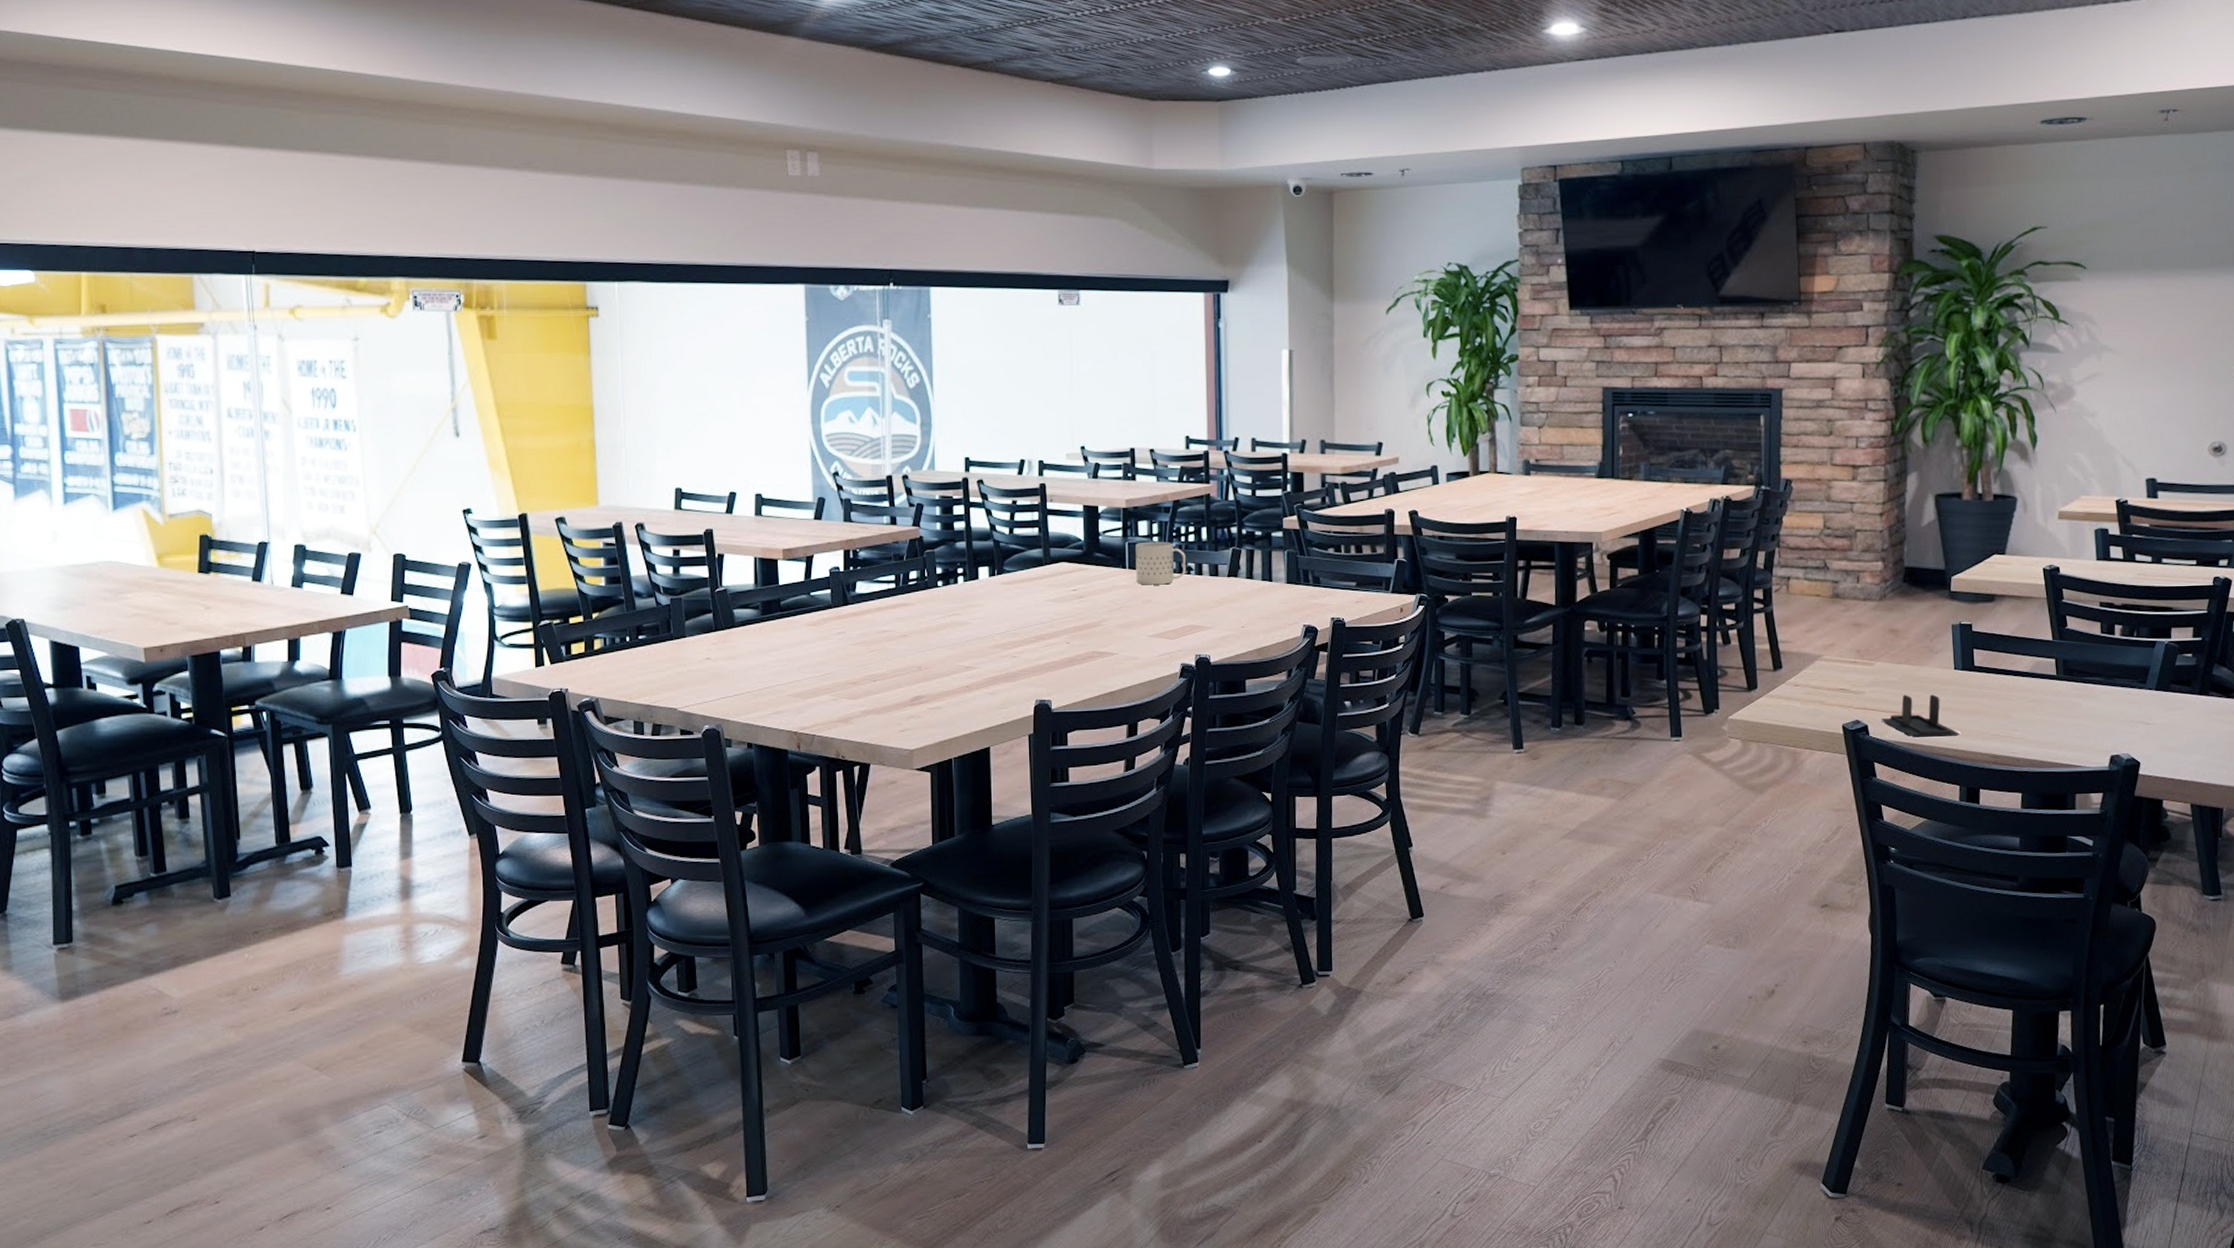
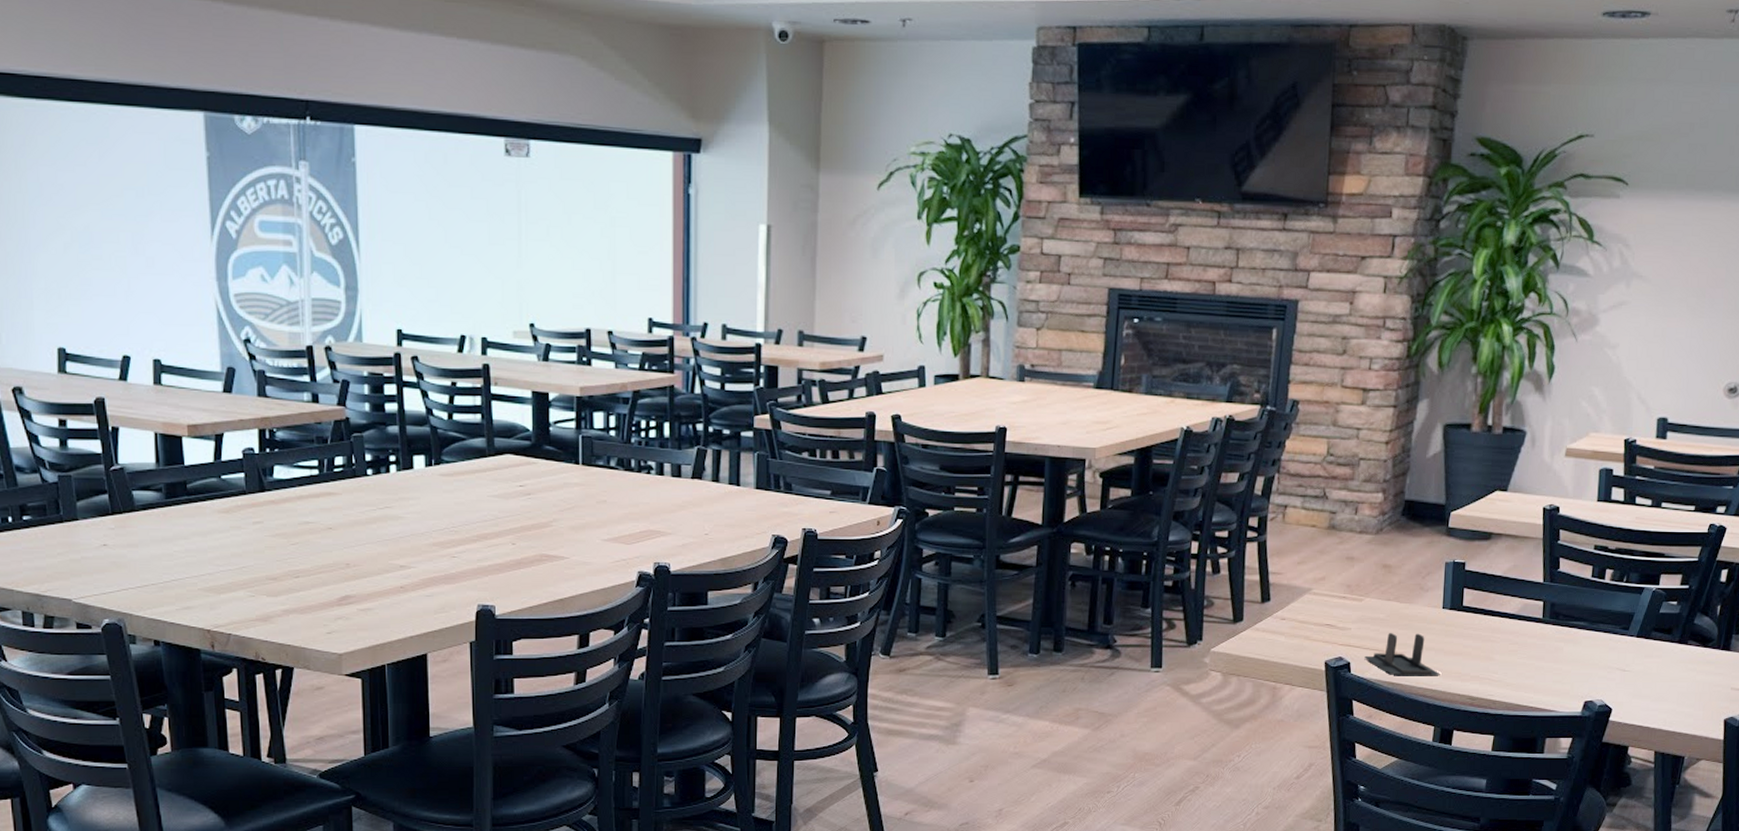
mug: present [1135,541,1186,585] -> none [590,435,646,484]

